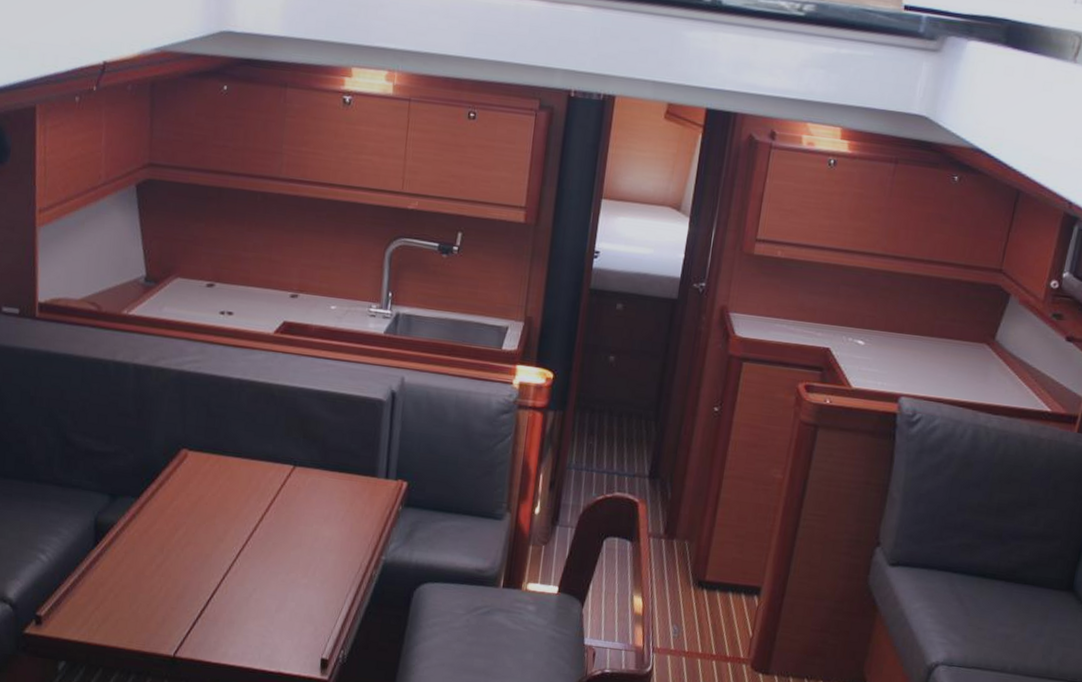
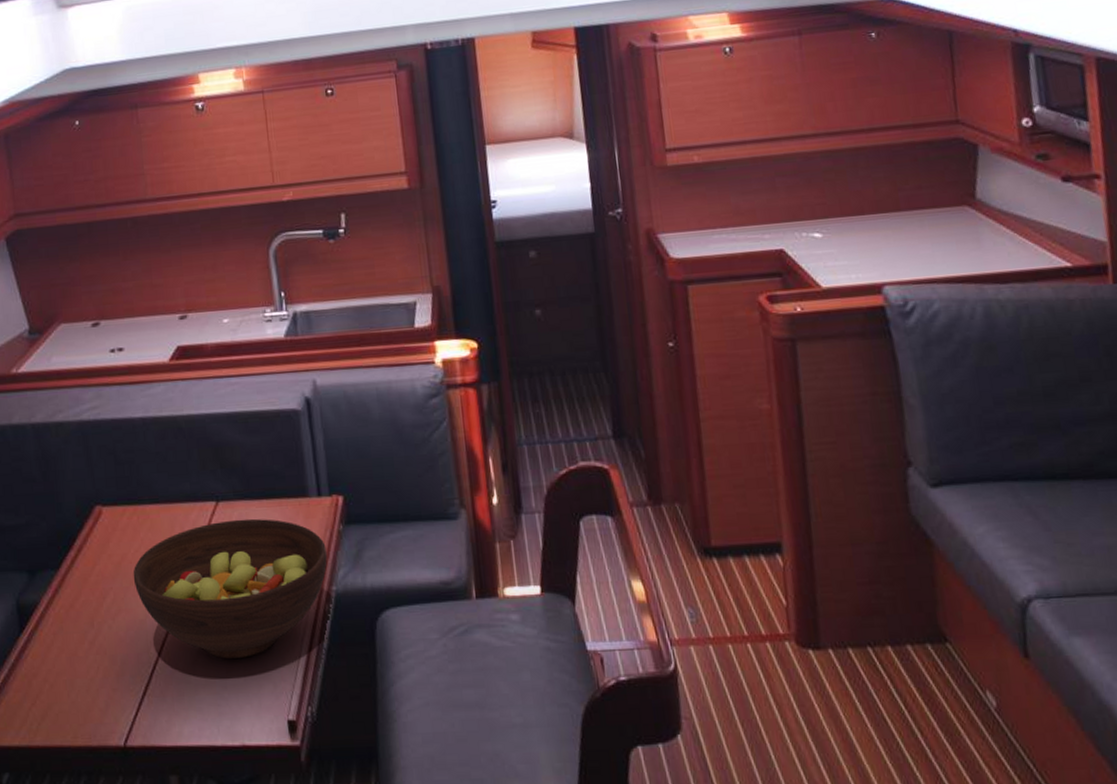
fruit bowl: none [206,483,384,602] -> present [133,518,328,659]

